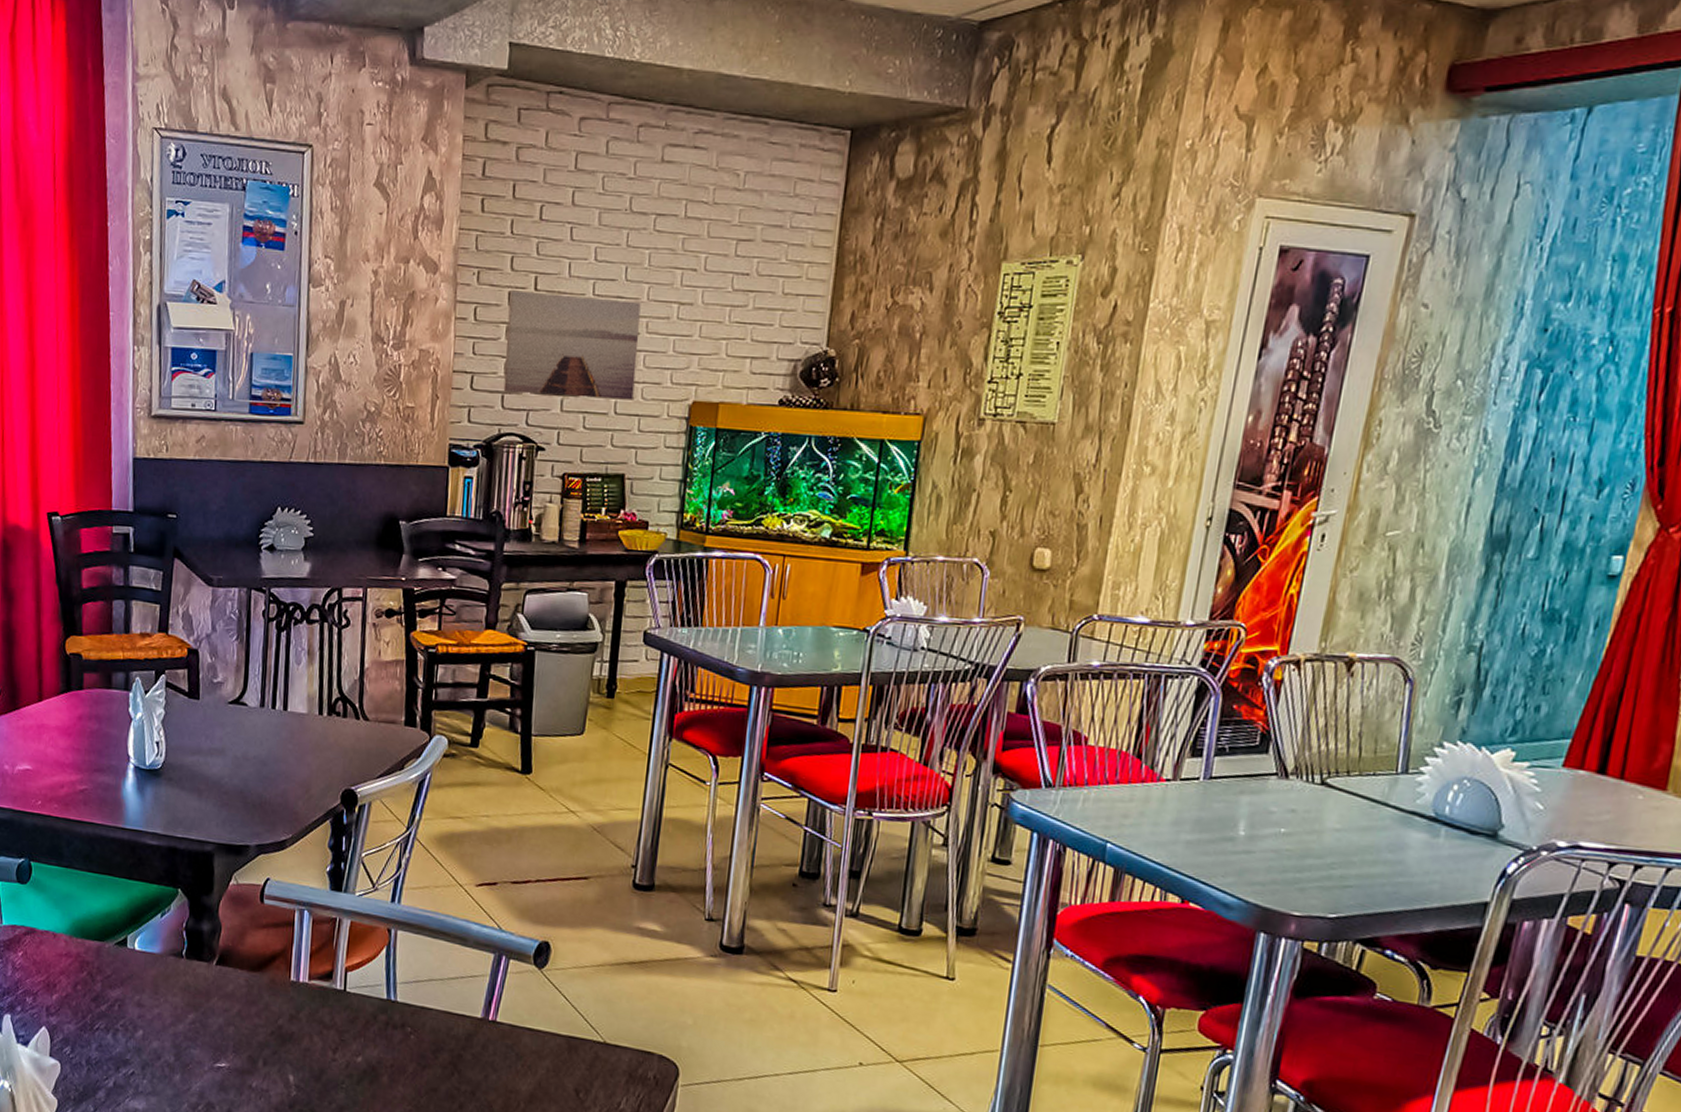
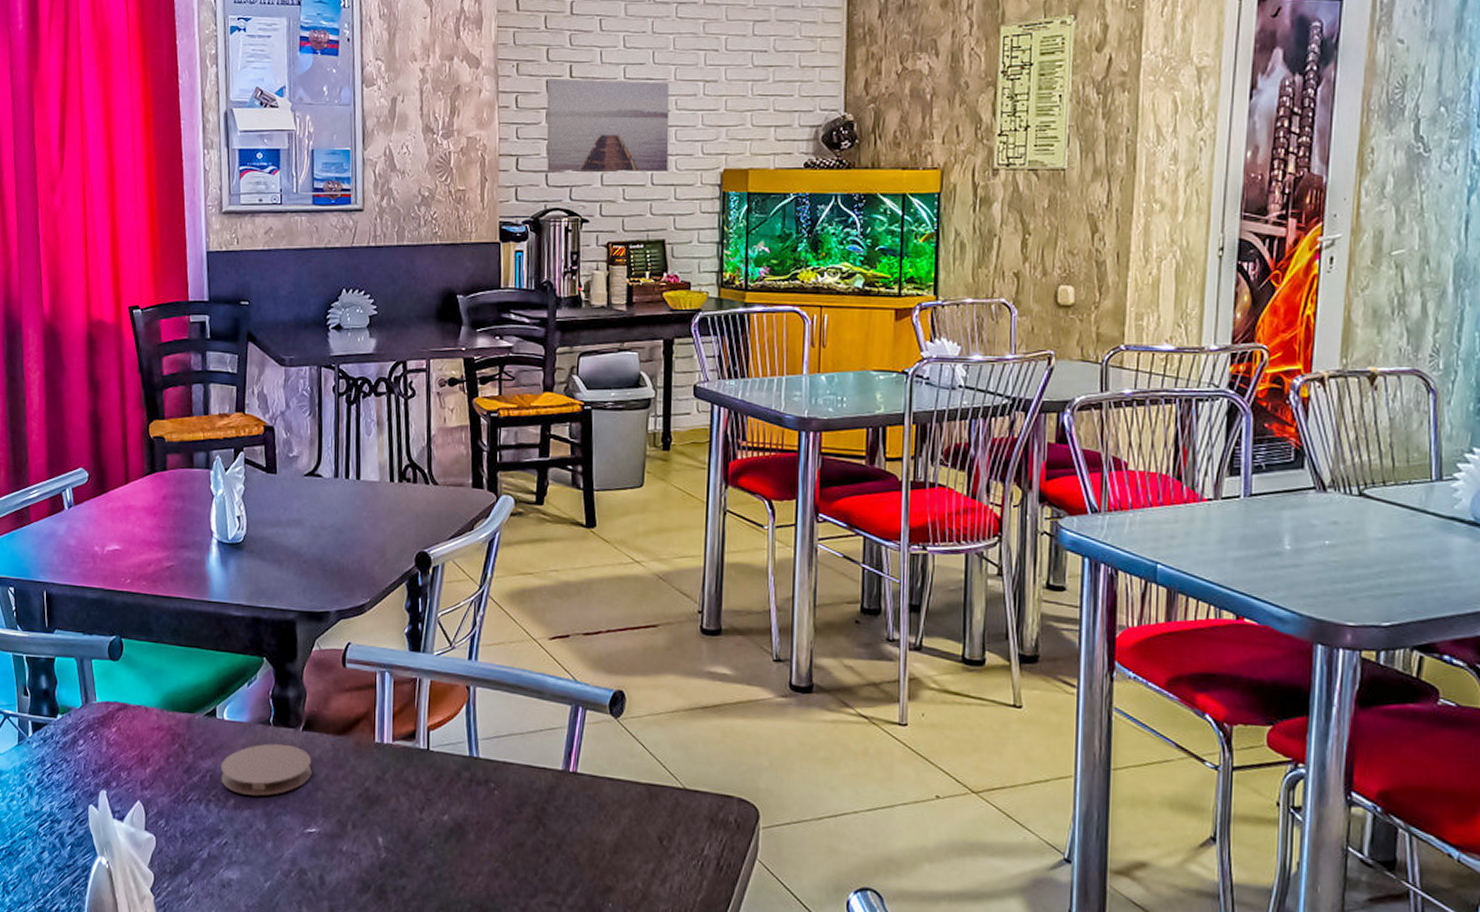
coaster: none [129,976,225,1028] -> present [220,744,312,796]

